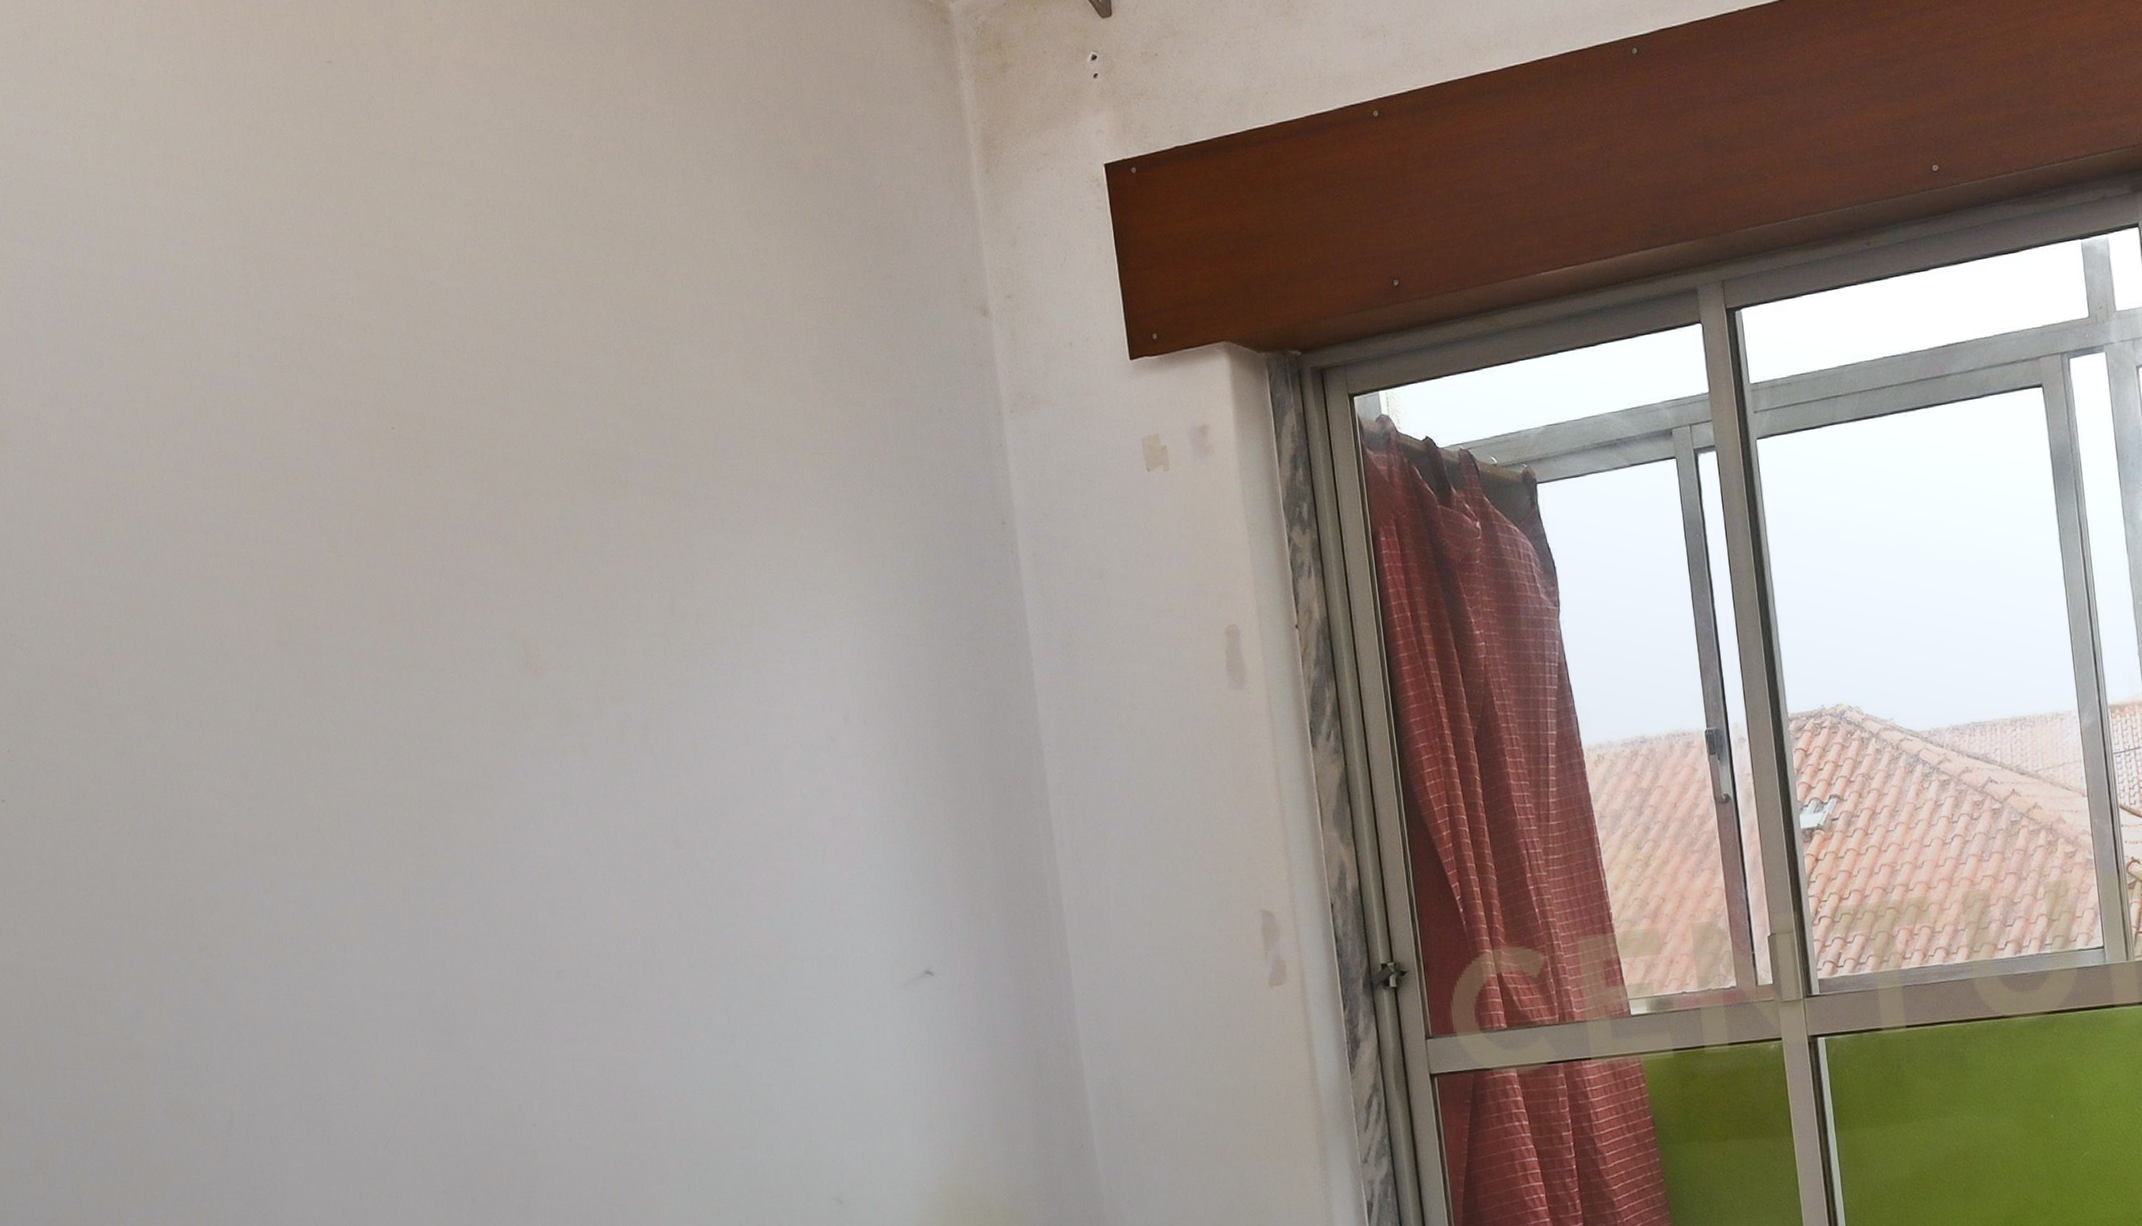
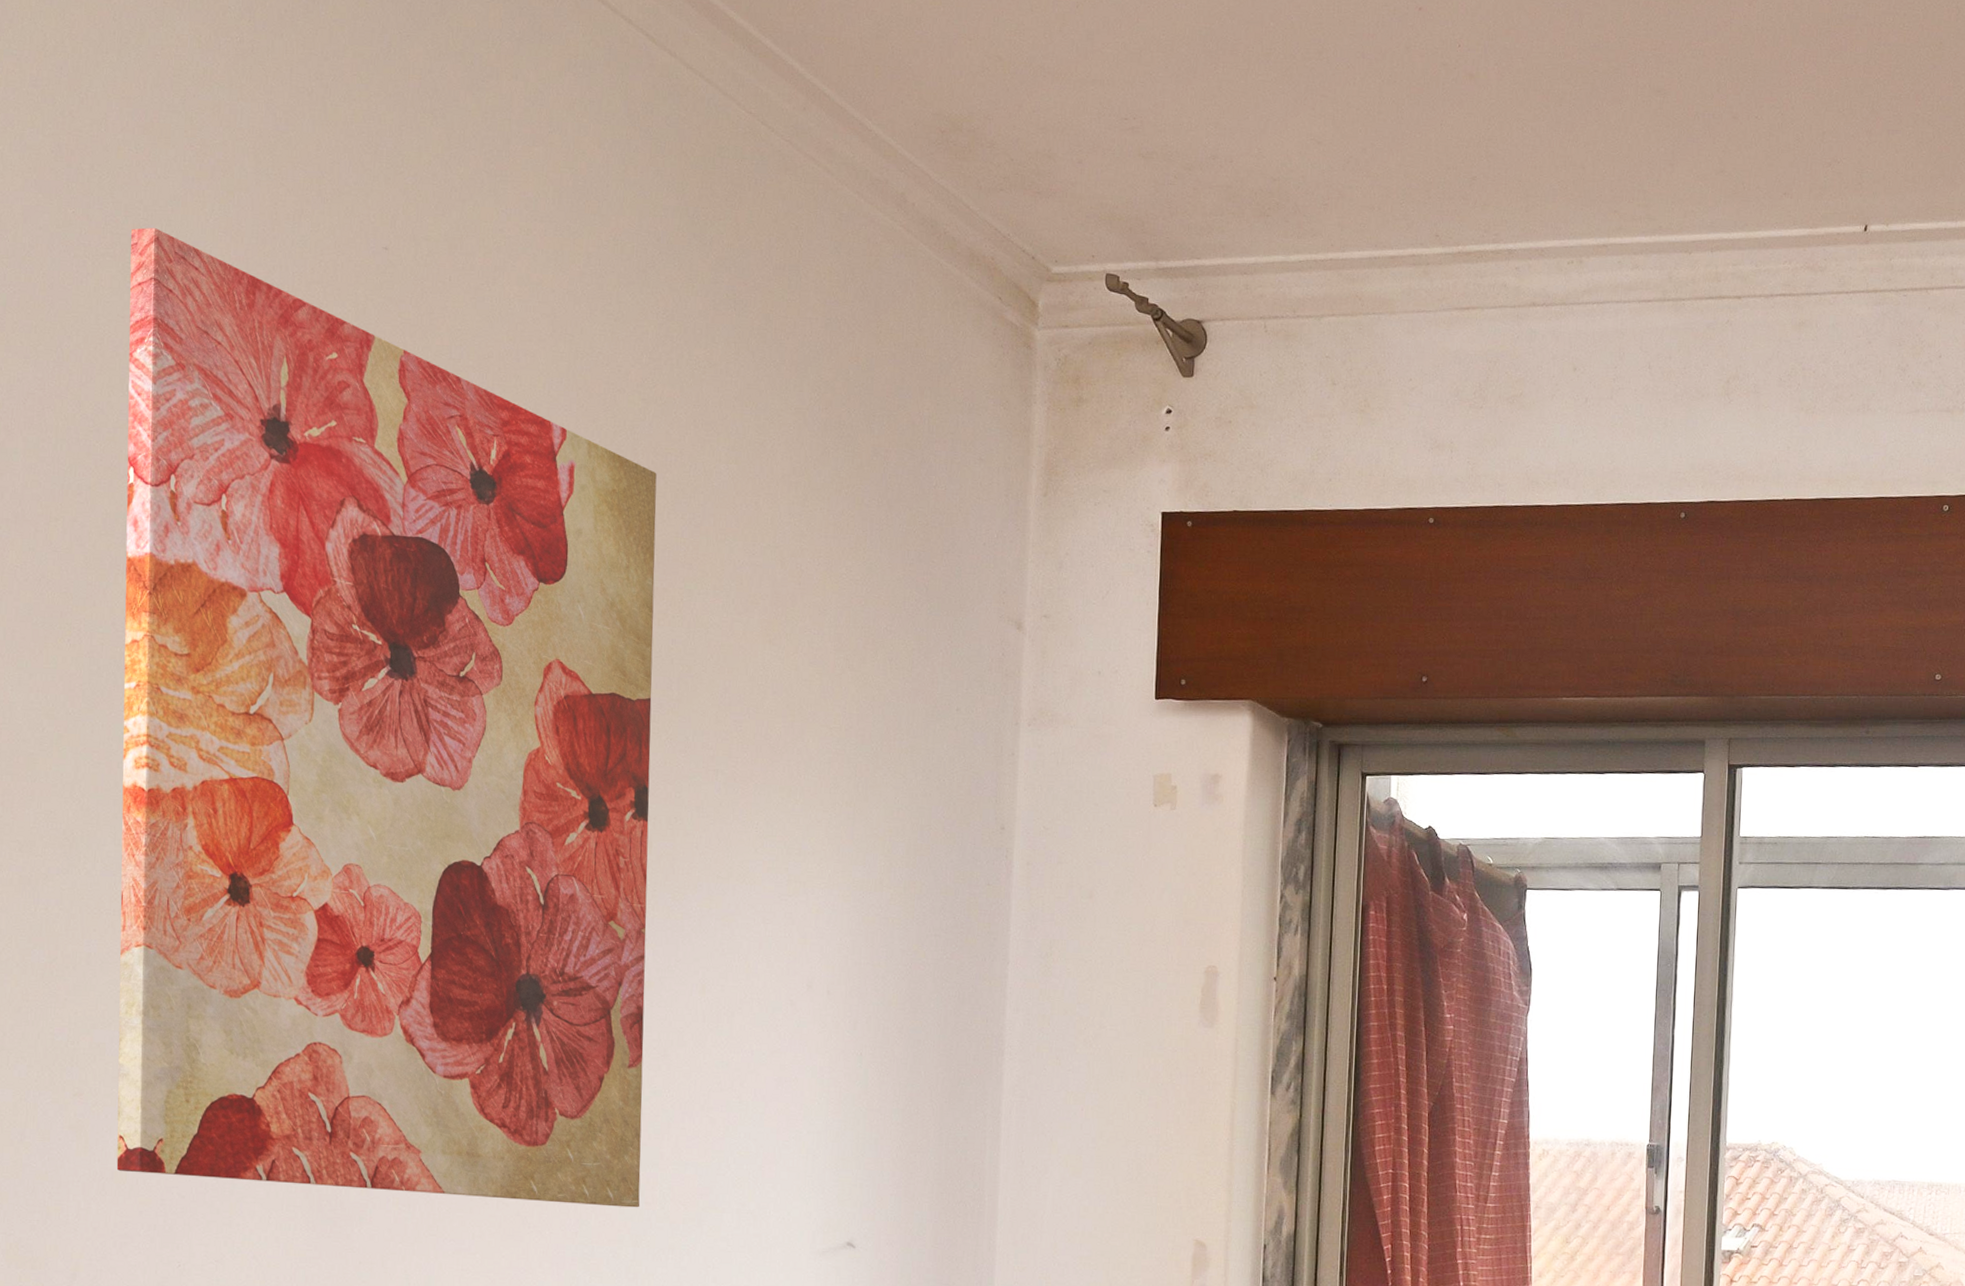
wall art: none [101,90,726,1016] -> present [116,228,657,1208]

